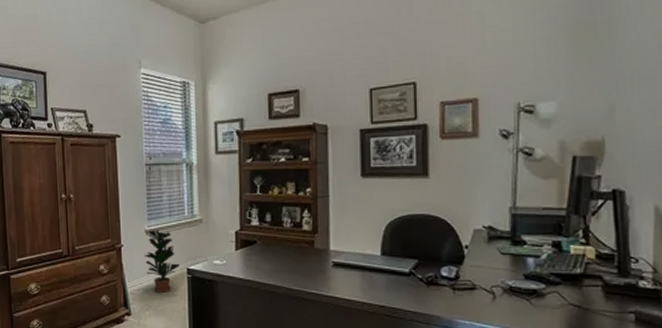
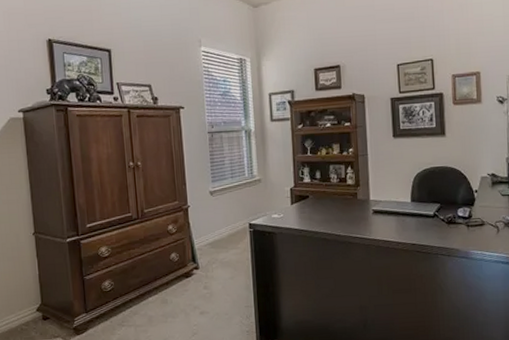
potted plant: present [144,230,180,293] -> none [209,190,242,247]

